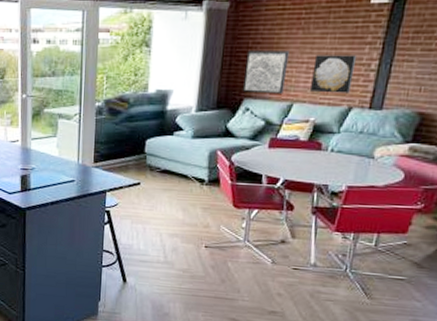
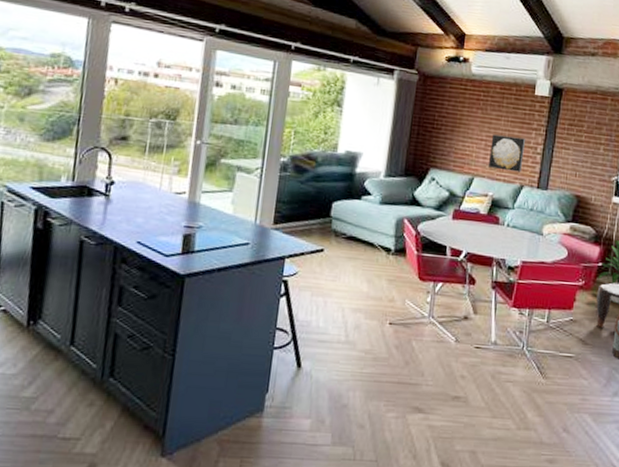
wall art: present [242,51,289,94] -> none [428,123,470,167]

